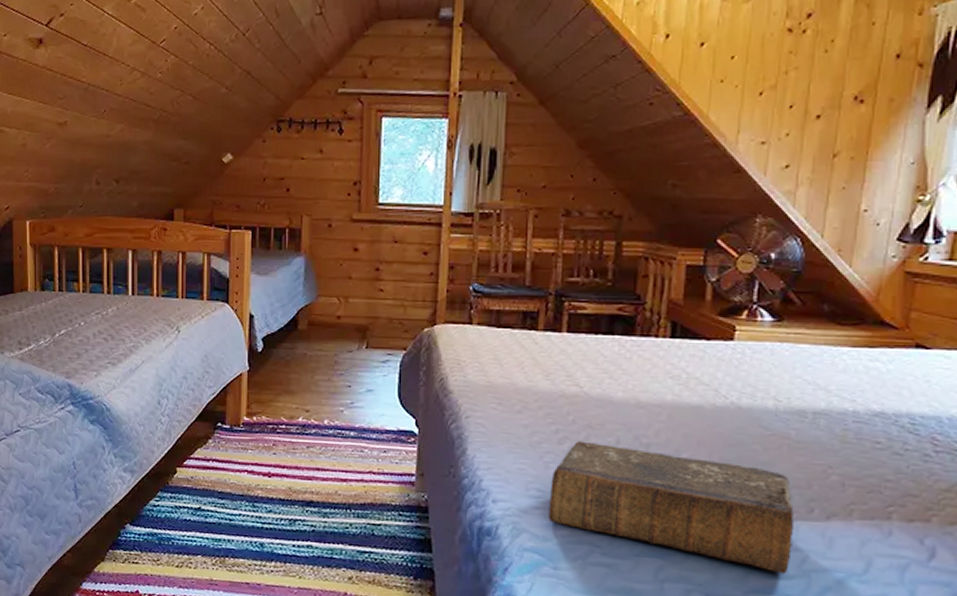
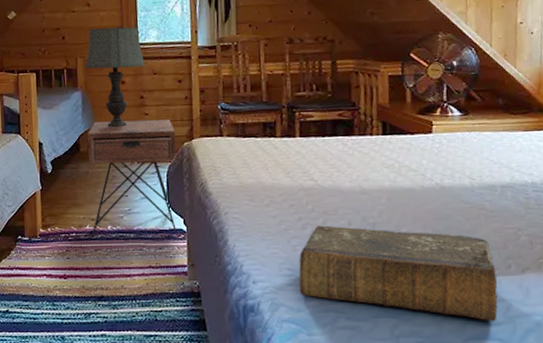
nightstand: none [306,294,414,435] -> present [88,119,177,235]
table lamp: none [313,180,385,304] -> present [86,26,145,128]

